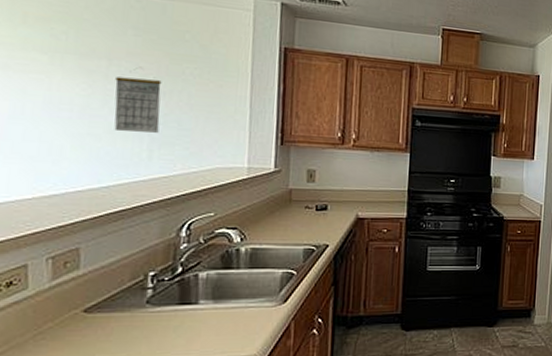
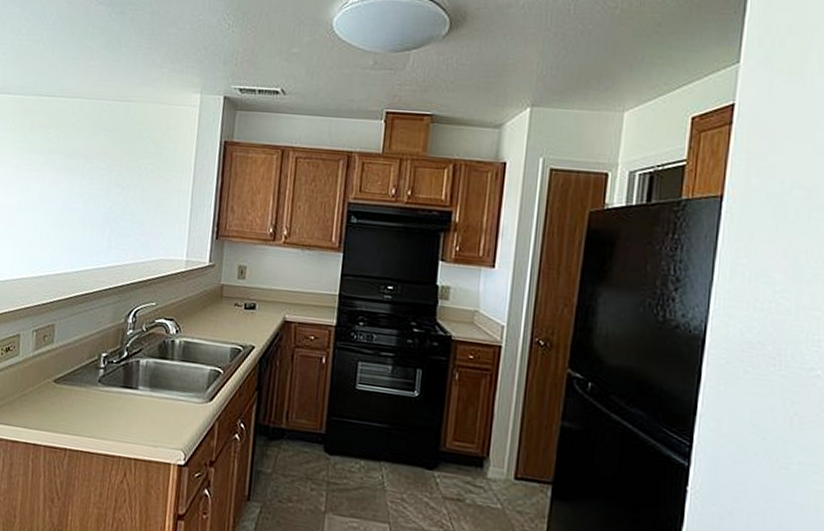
calendar: present [114,67,162,133] -> none [85,165,122,224]

